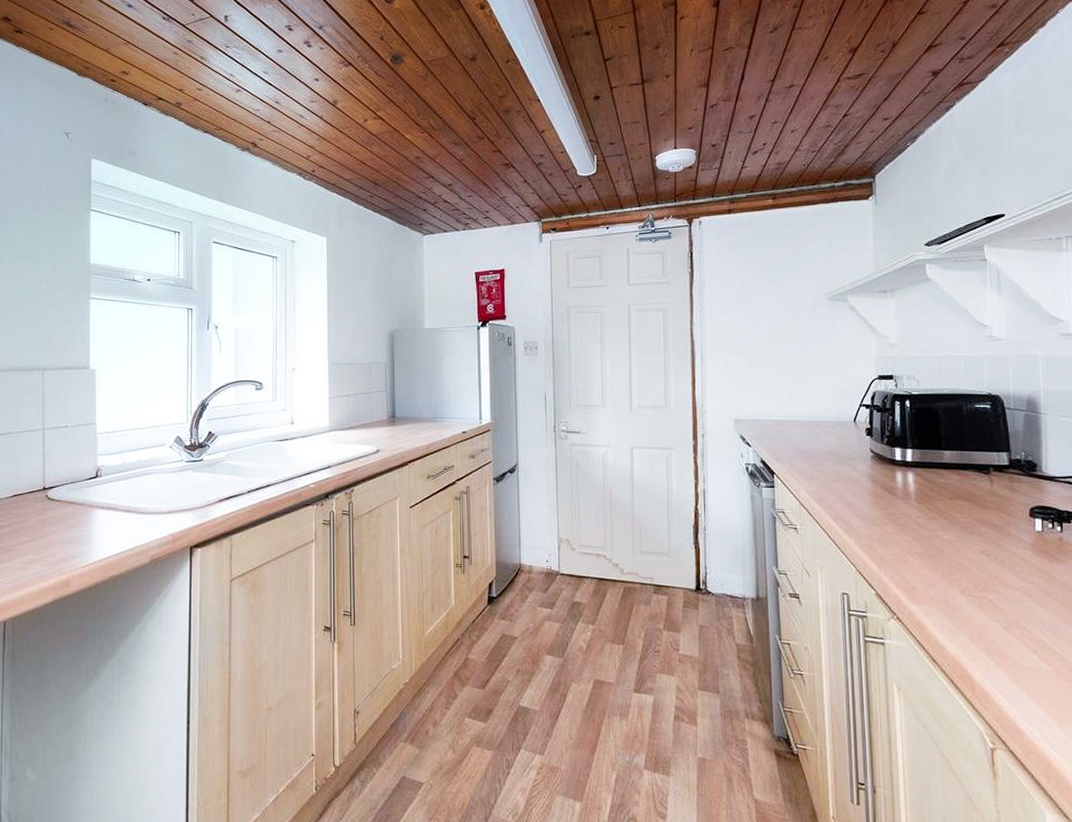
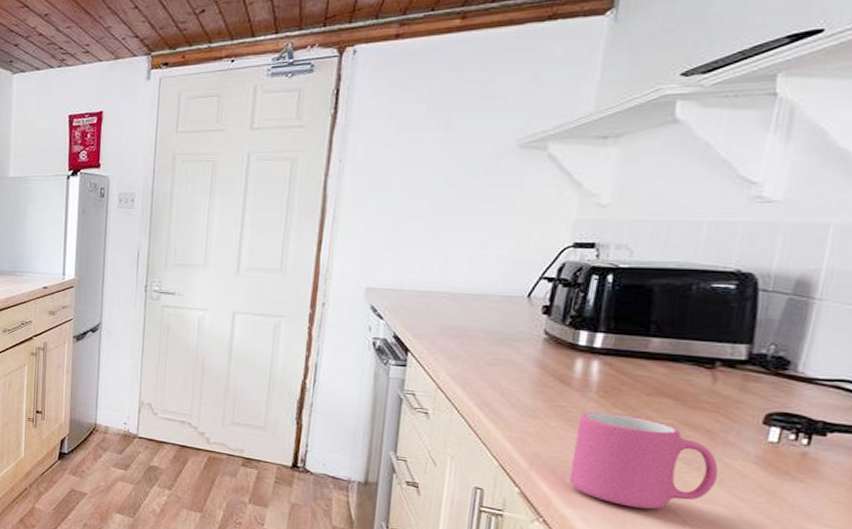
mug: none [907,517,1010,598] -> present [569,412,719,510]

